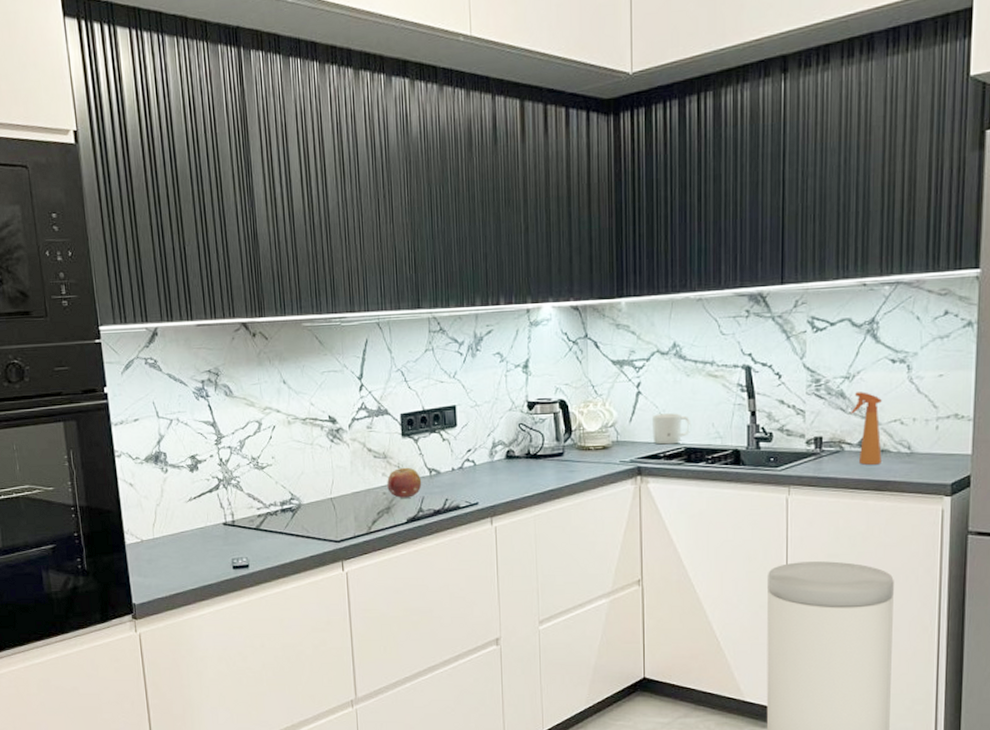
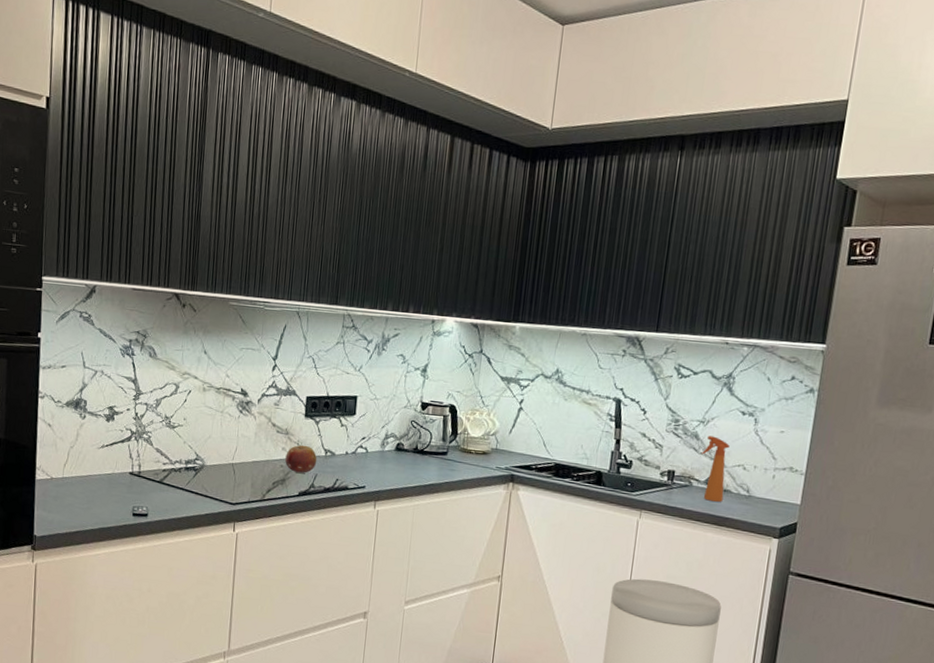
mug: present [652,413,692,445] -> none [527,429,563,459]

